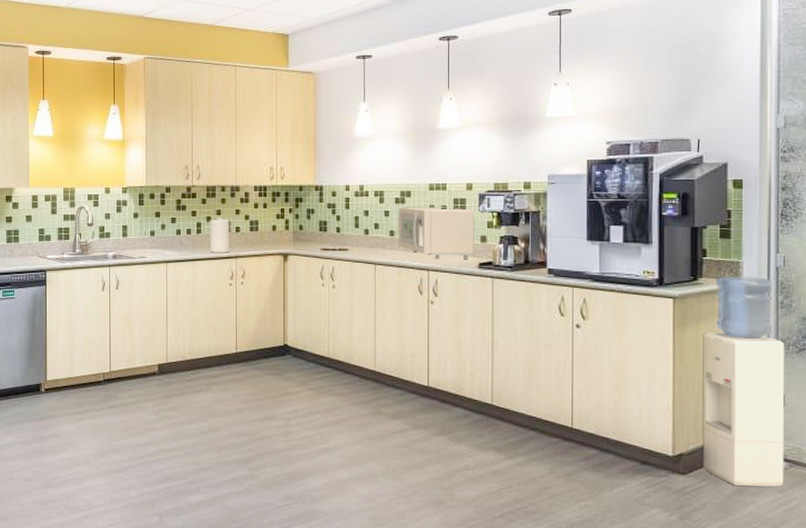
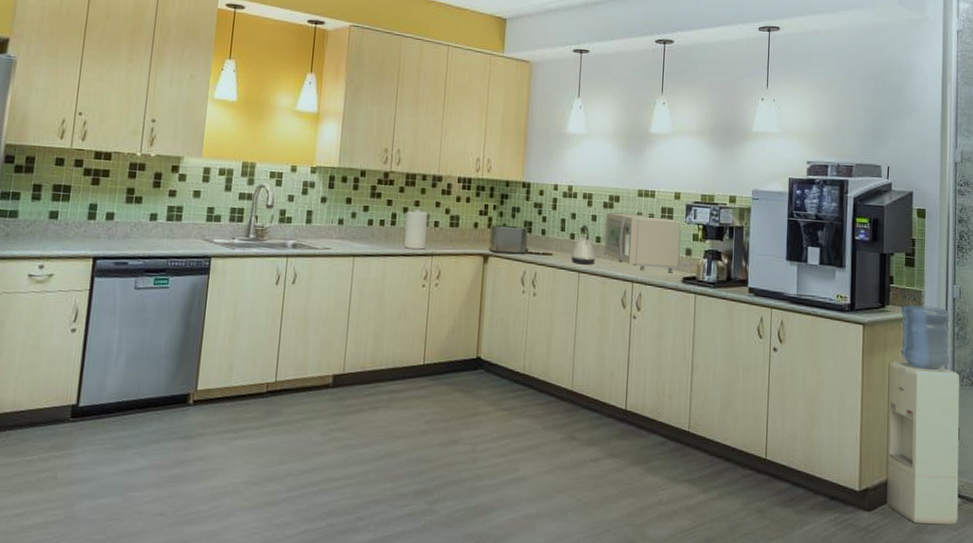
toaster: none [288,226,326,252] -> present [489,224,529,255]
kettle: none [366,220,390,257] -> present [571,224,596,265]

